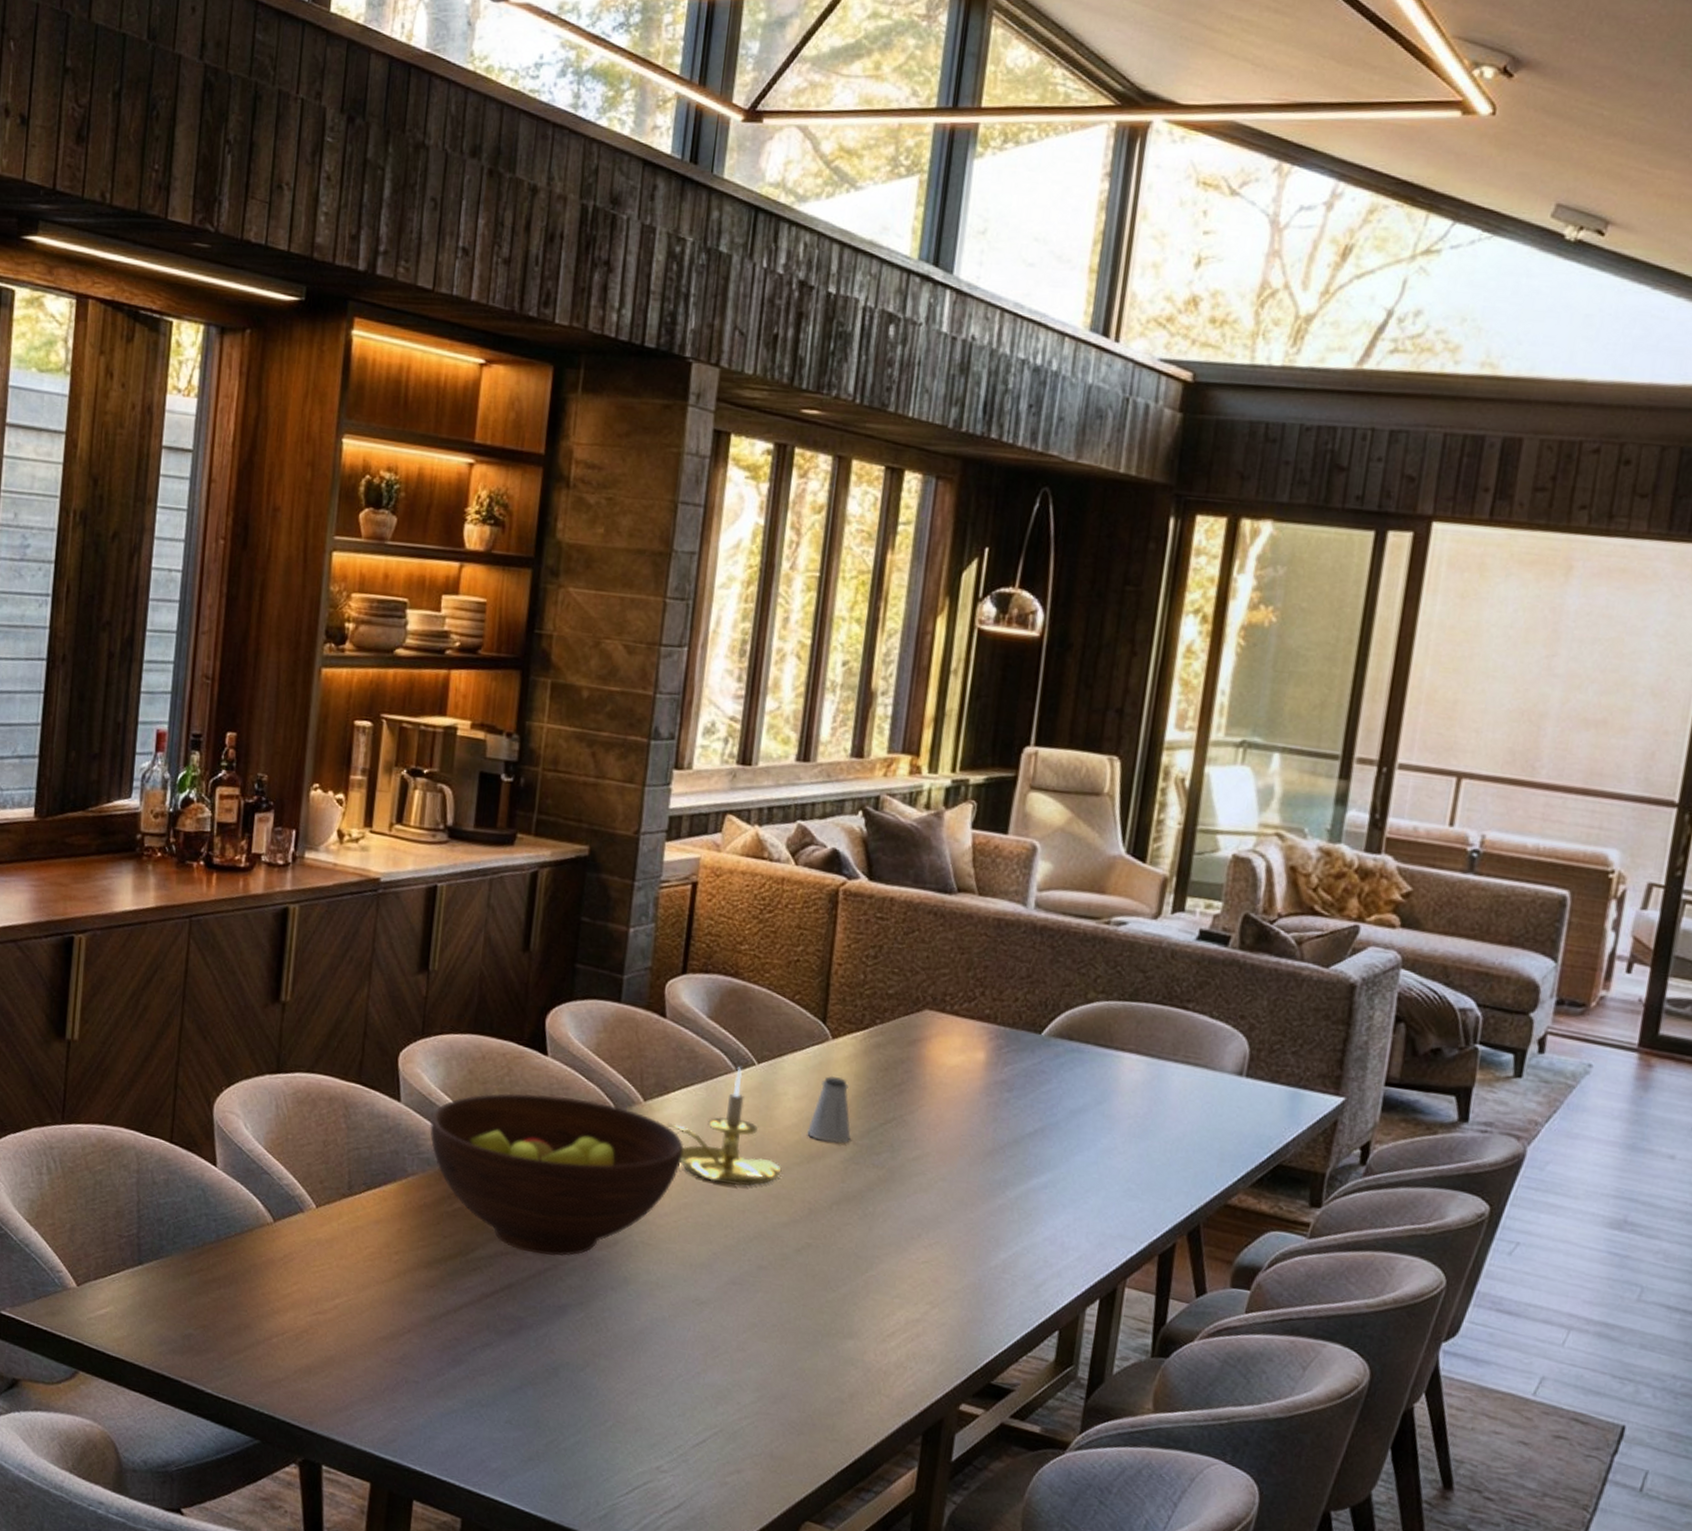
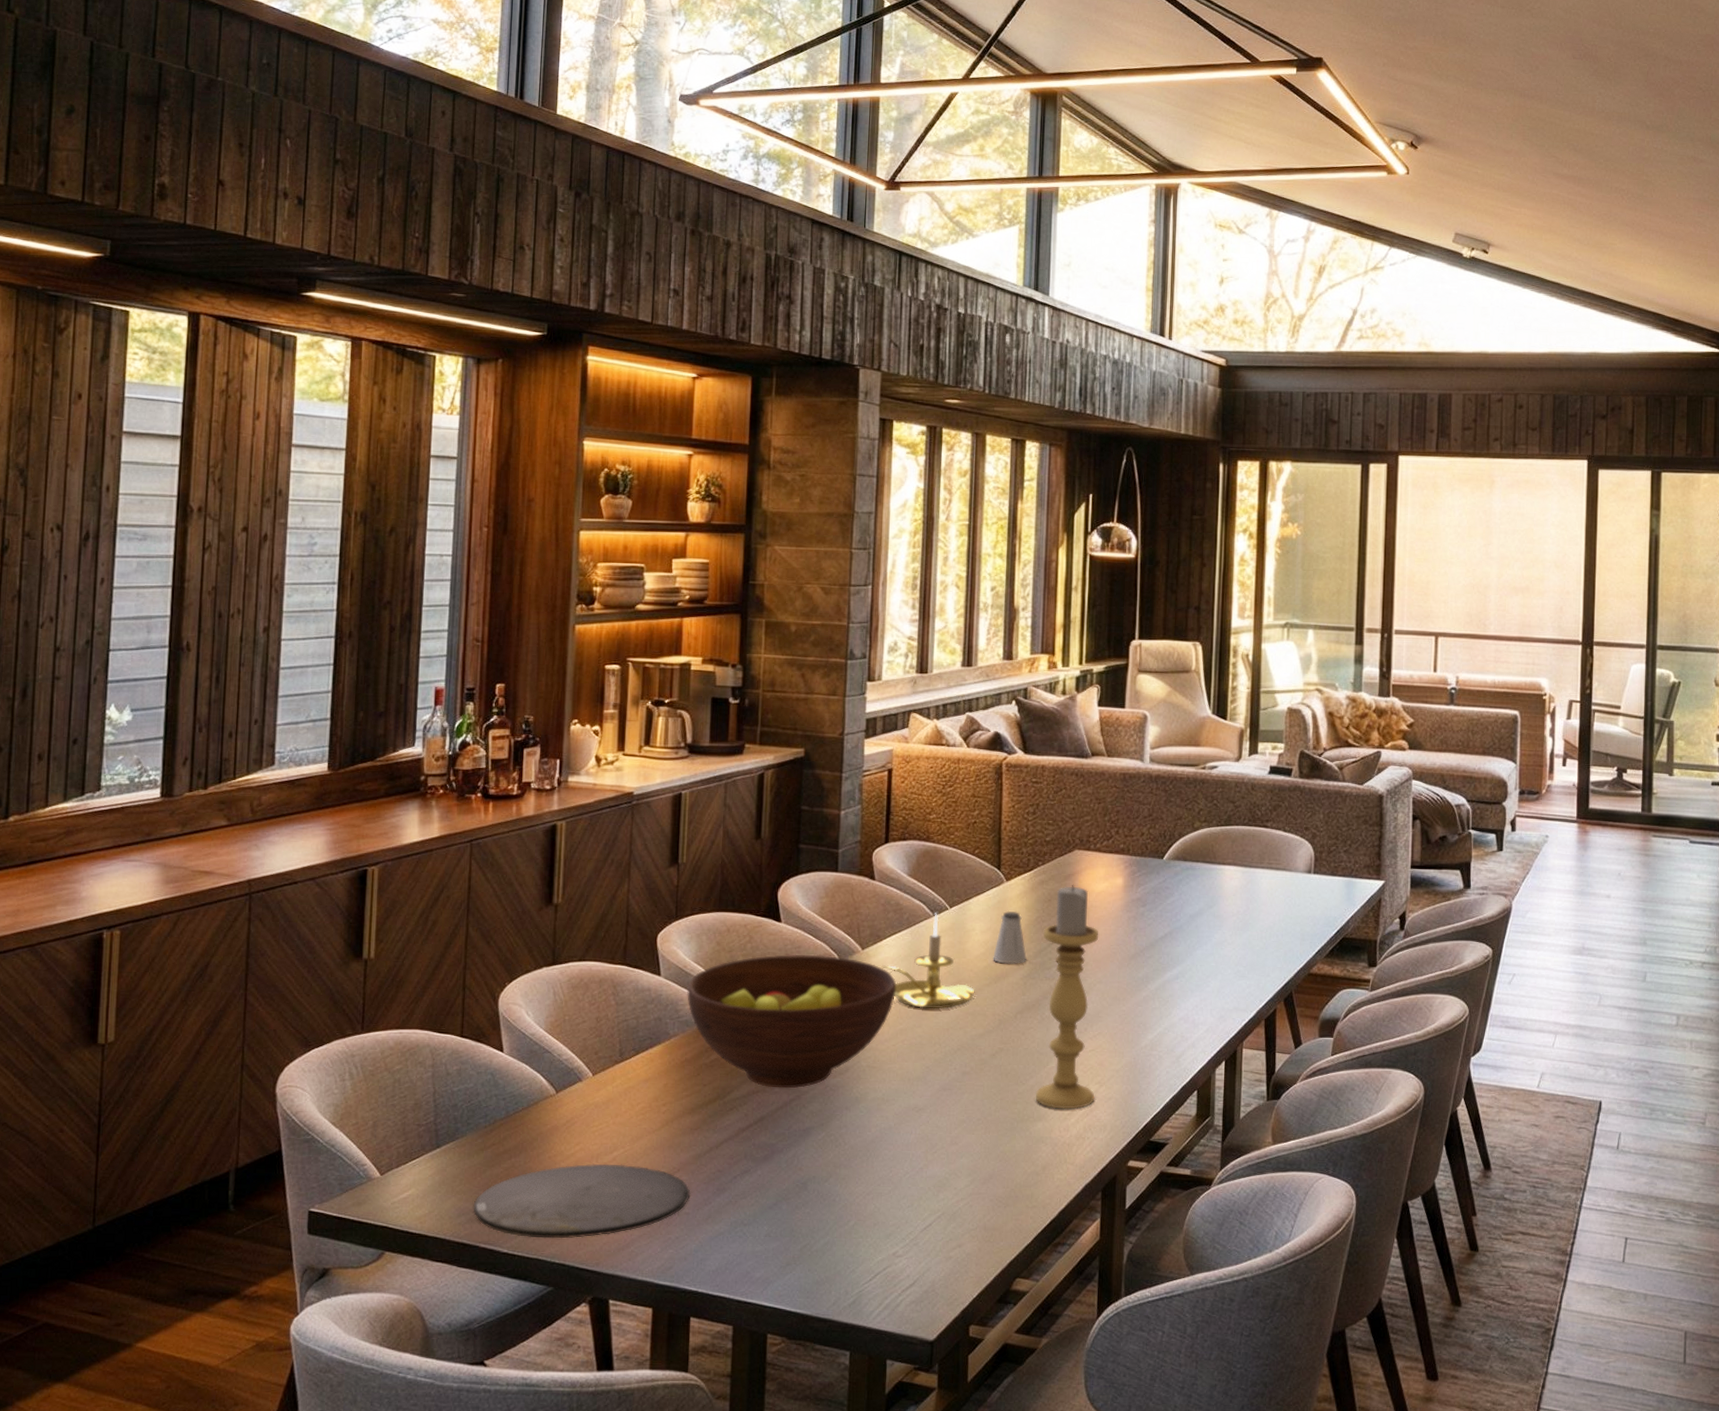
plate: none [175,1305,422,1392] -> present [473,1163,691,1239]
candle holder: none [847,1052,948,1331] -> present [1035,884,1099,1109]

